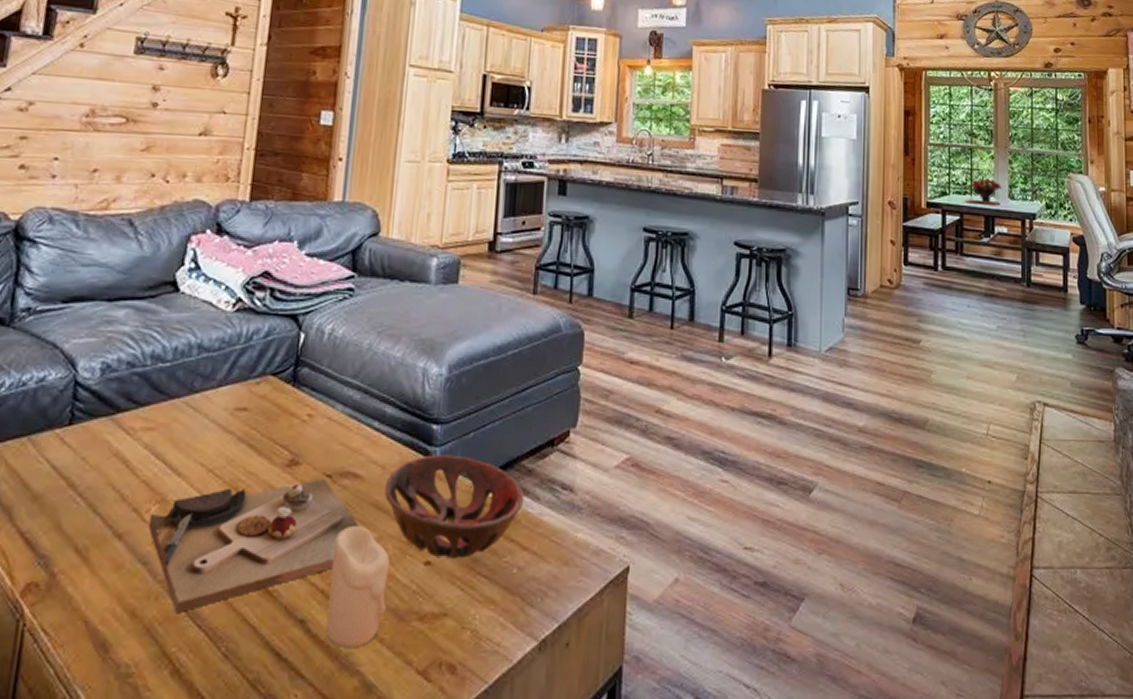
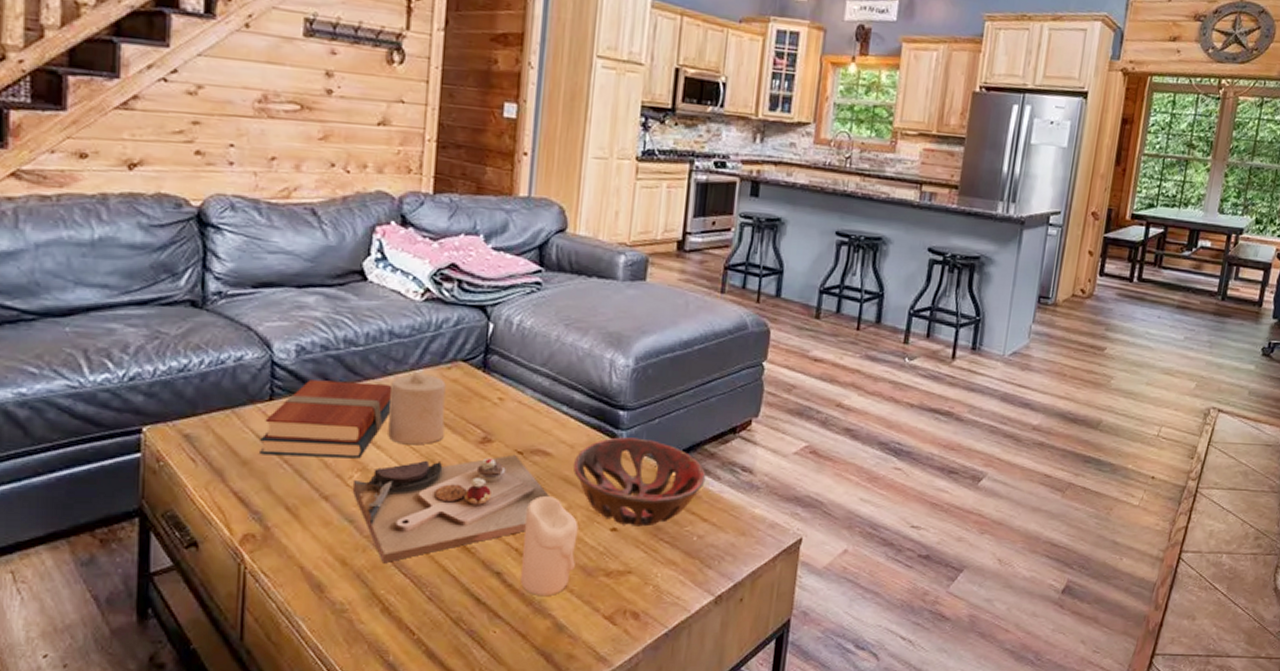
books: none [53,400,198,489] -> present [260,380,393,459]
candle: none [190,387,254,471] -> present [388,370,446,445]
flower arrangement: present [964,178,1003,205] -> none [1171,191,1214,219]

